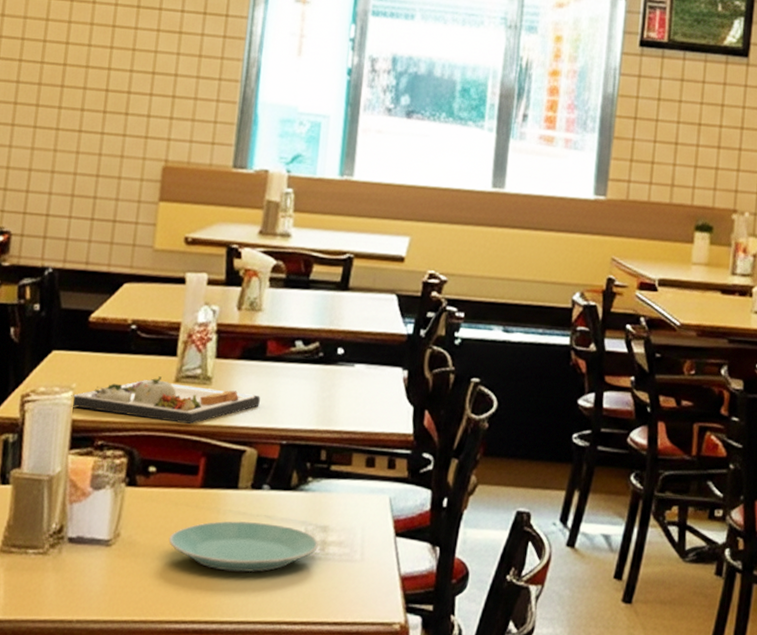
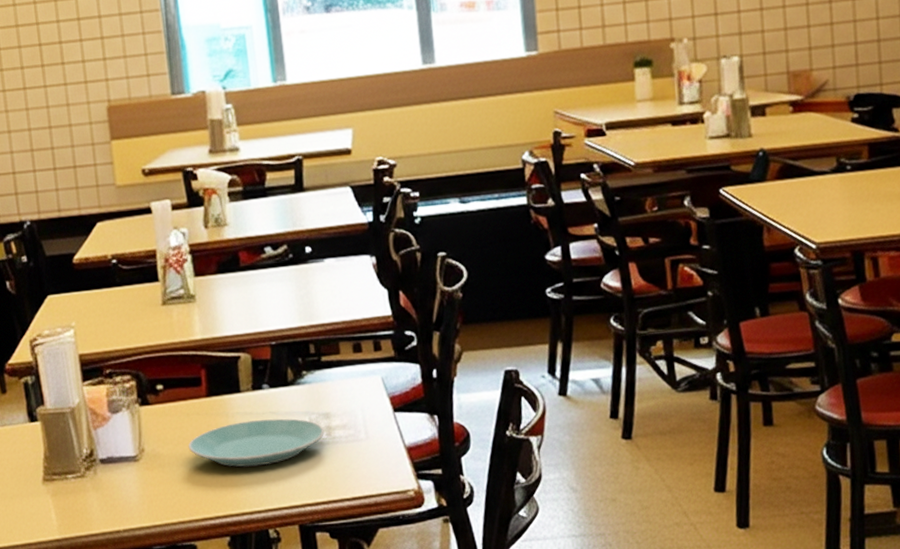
dinner plate: present [71,376,260,425] -> none [73,302,244,344]

